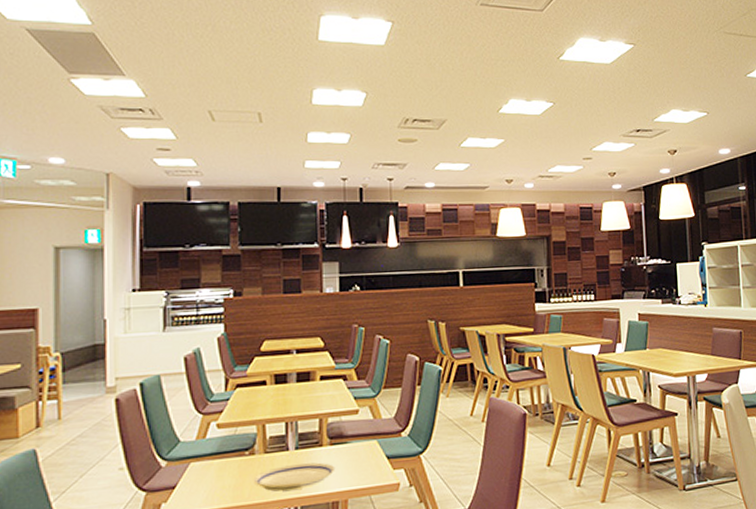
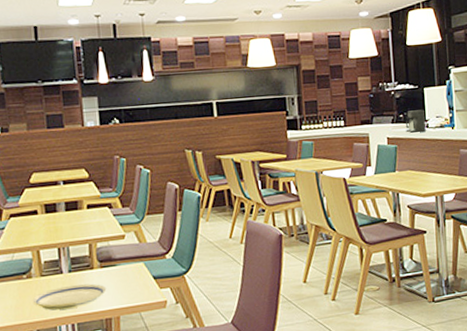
coffee maker: none [657,285,678,309] -> present [405,109,426,133]

